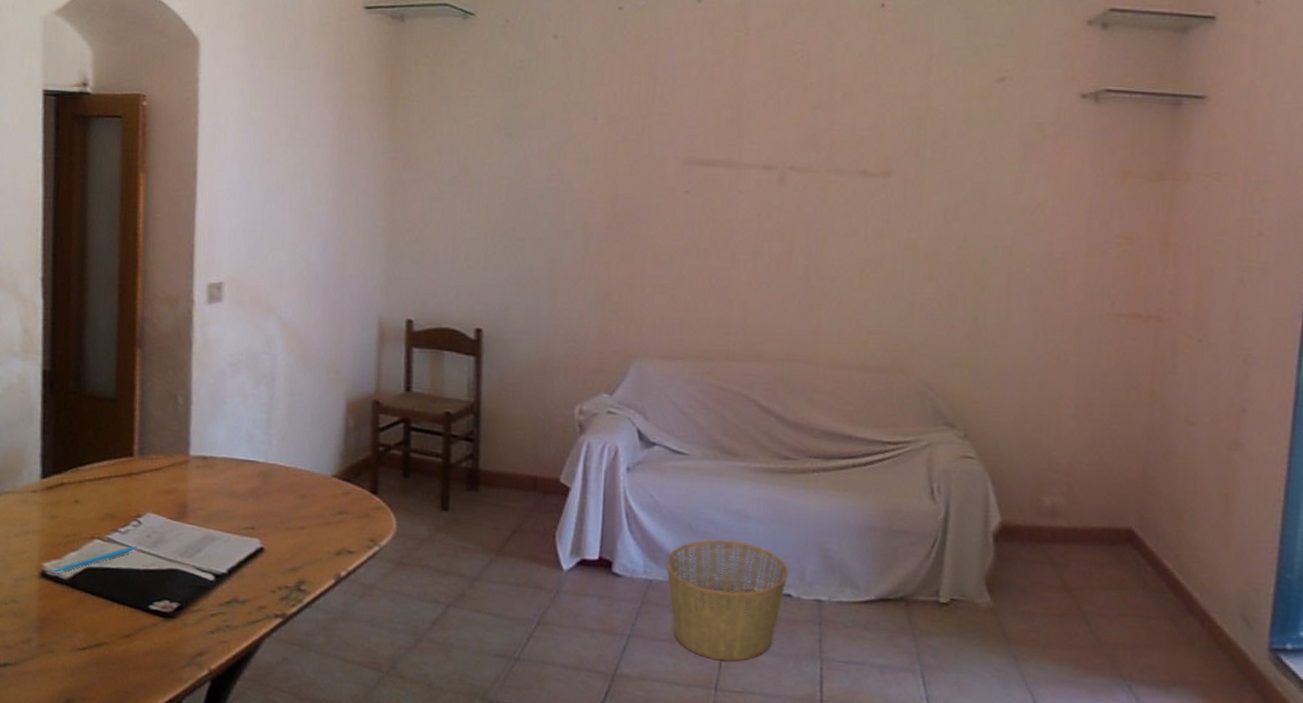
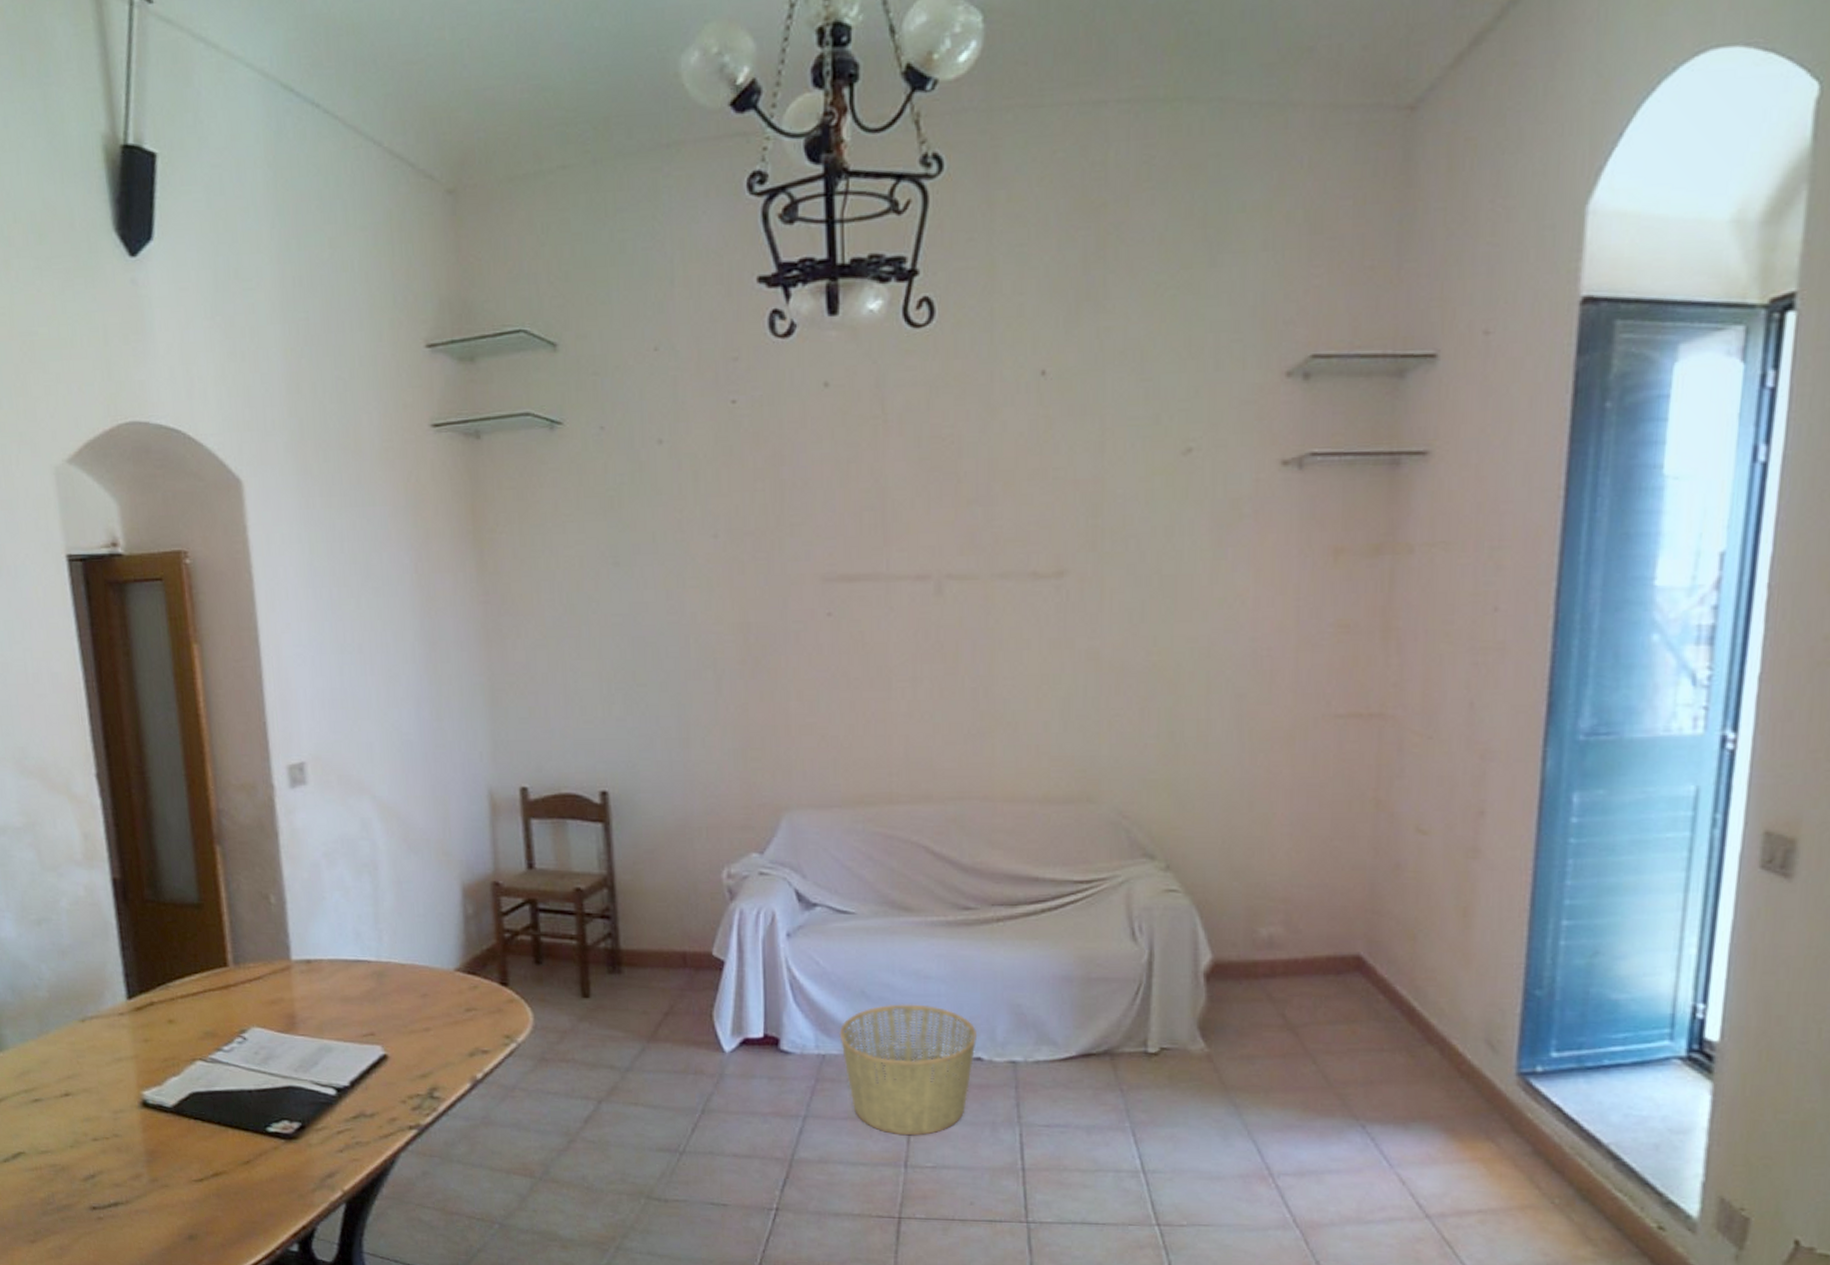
pen: present [51,546,138,573] -> none [152,1064,247,1101]

